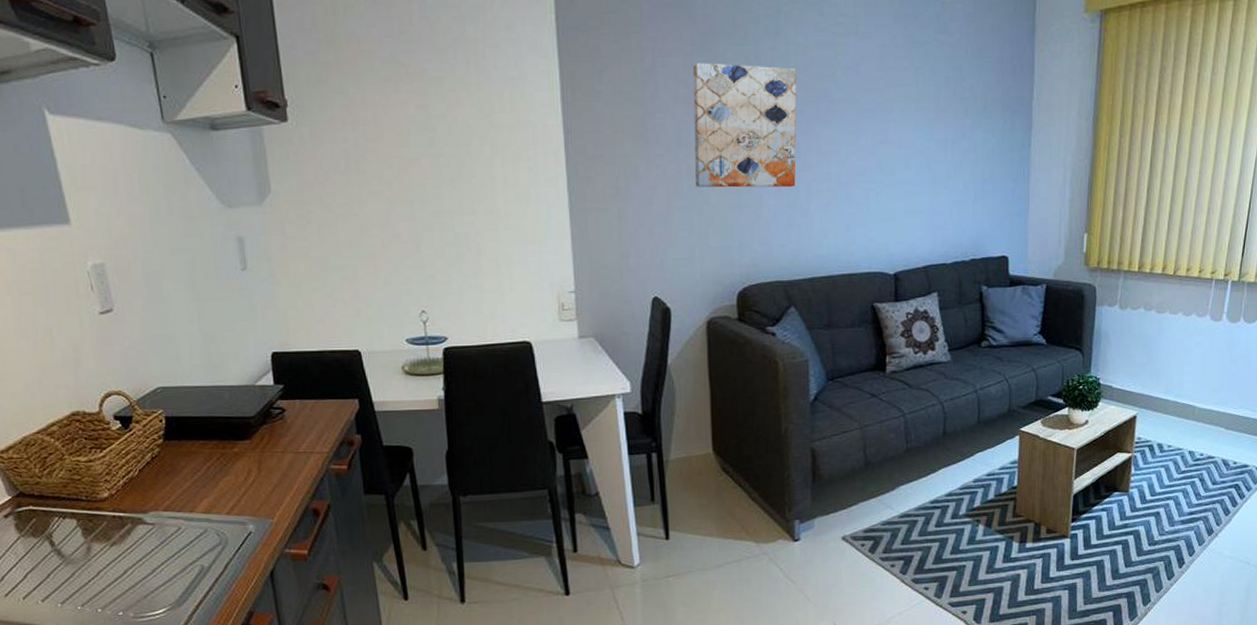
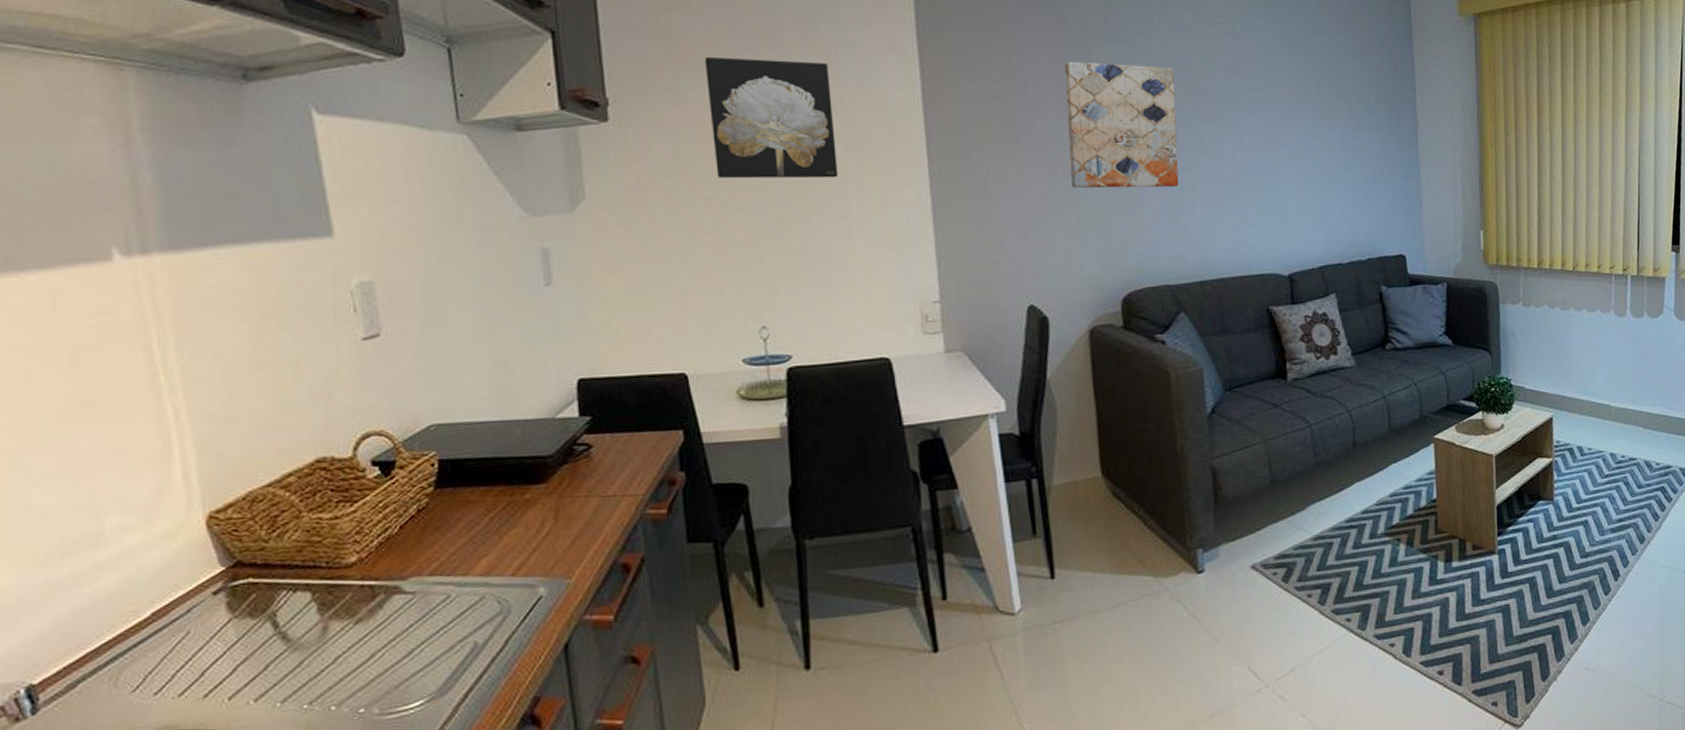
wall art: none [369,59,486,176] -> present [705,56,838,179]

